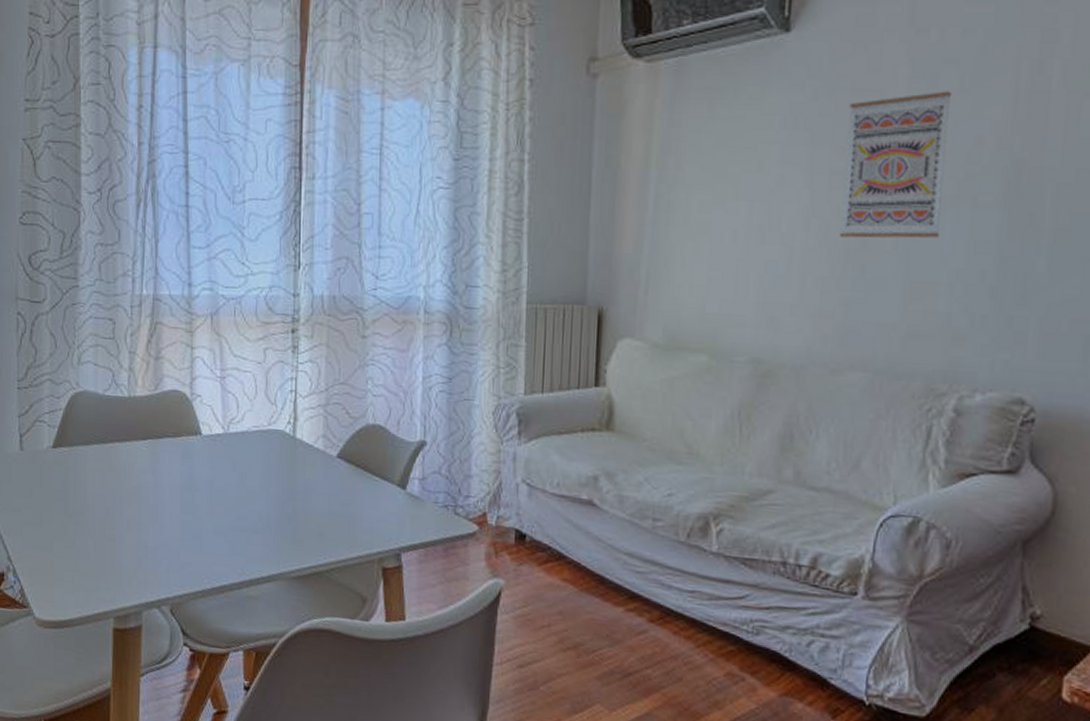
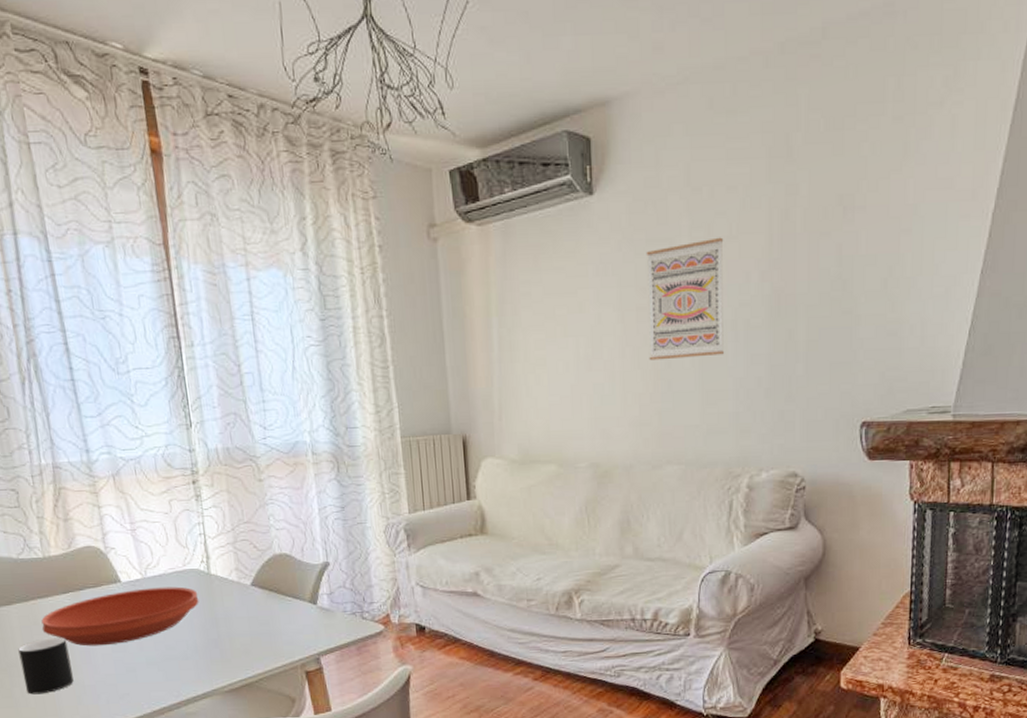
cup: none [88,487,137,550] -> present [18,637,74,695]
bowl: none [114,445,279,505] -> present [41,586,199,646]

